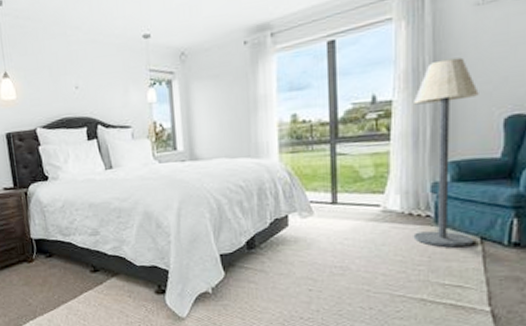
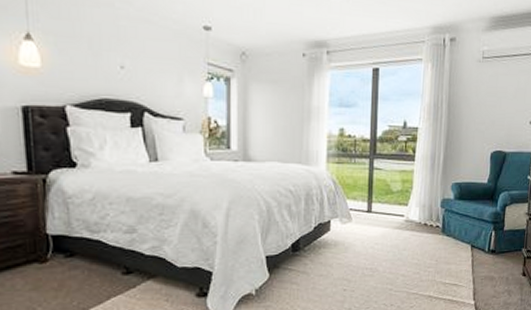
floor lamp: present [413,57,479,247] -> none [426,100,476,252]

